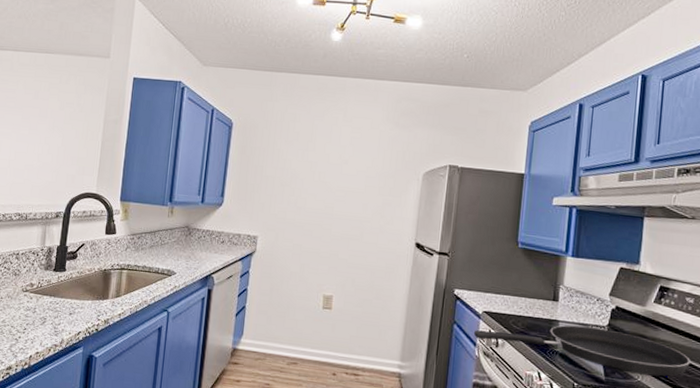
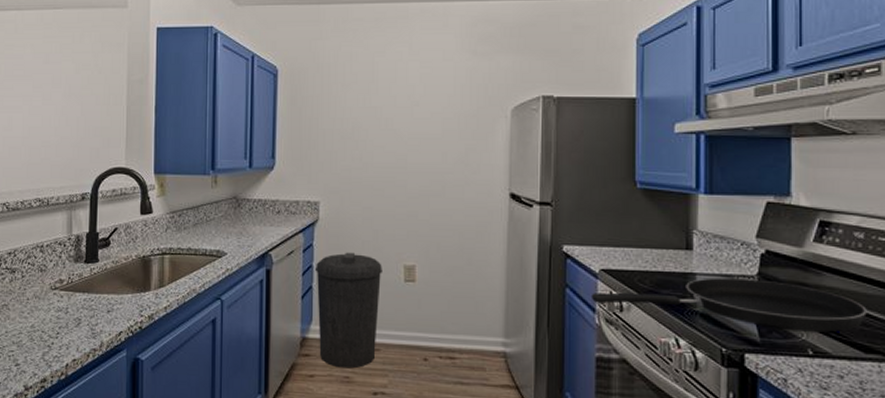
trash can: none [246,280,305,377] -> present [314,252,382,369]

